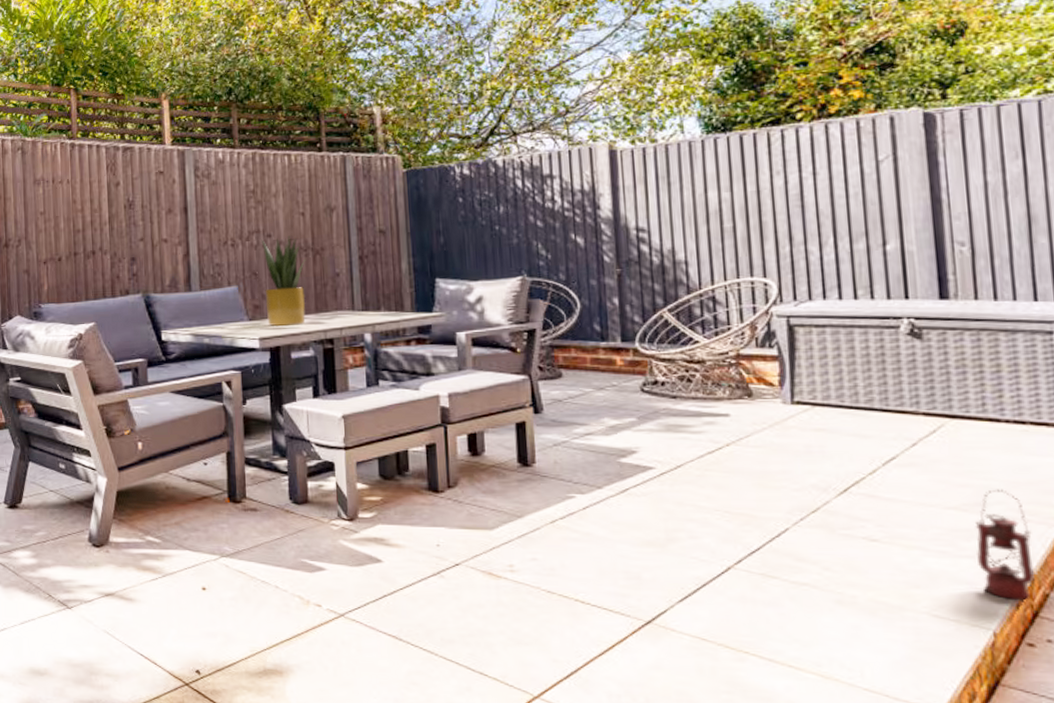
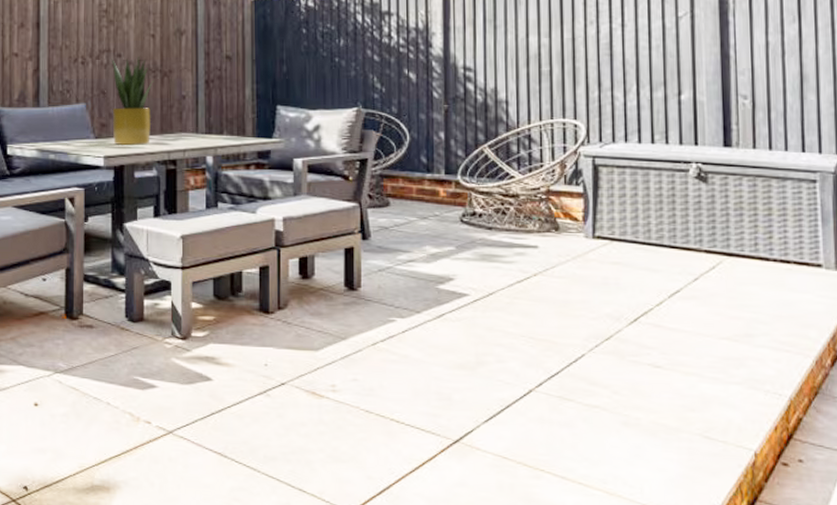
lantern: present [974,489,1035,601] -> none [743,322,791,424]

